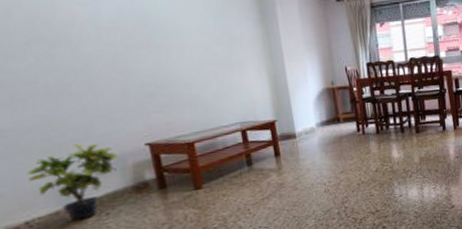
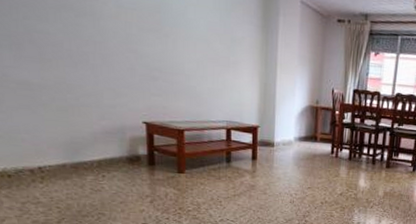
potted plant: present [27,143,120,221] -> none [45,109,120,176]

